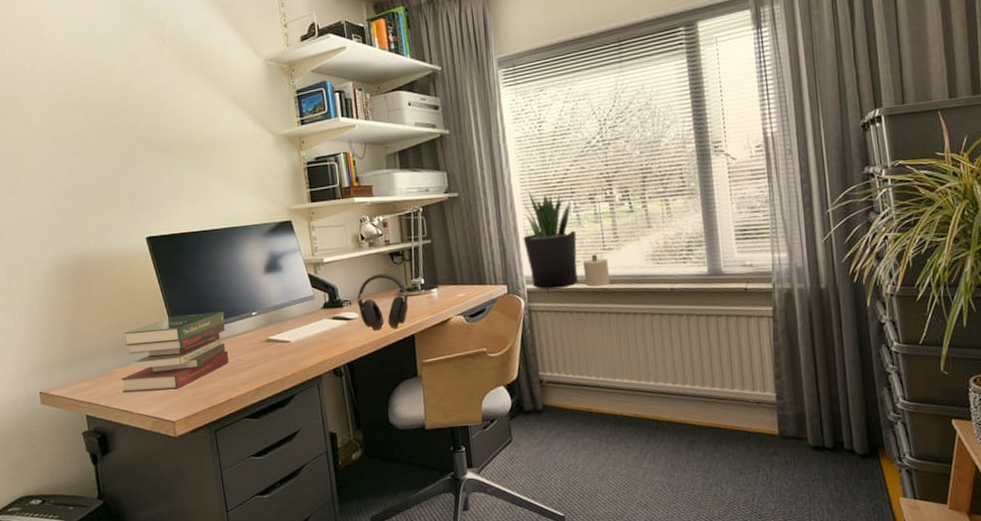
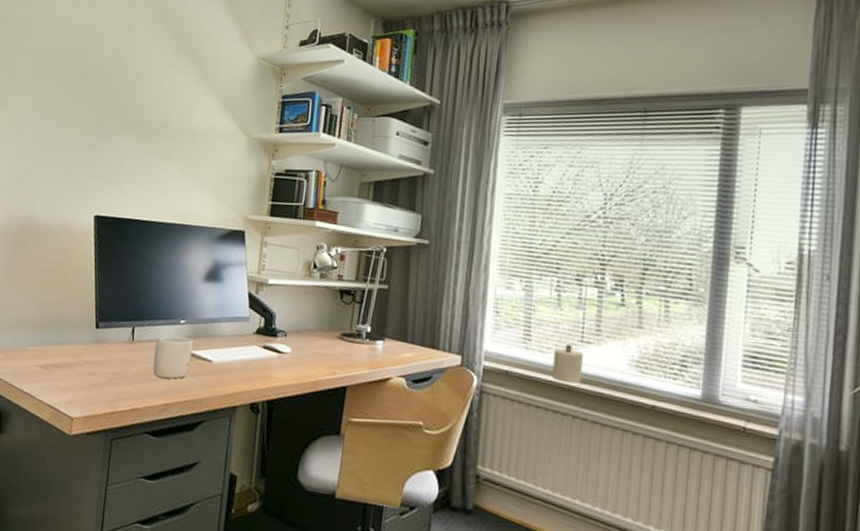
books: present [121,311,230,392] -> none [30,304,153,384]
mug: none [233,326,271,367] -> present [153,335,193,379]
headphones: present [357,273,409,331] -> none [293,309,351,375]
planter: present [523,190,578,290] -> none [490,255,555,376]

